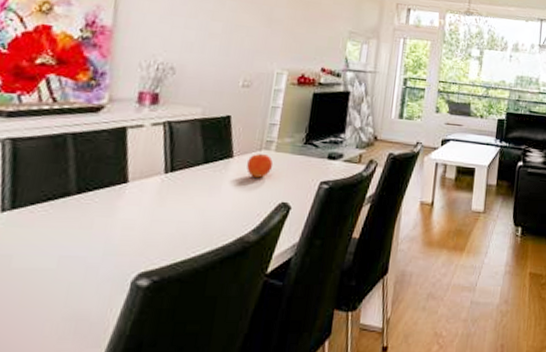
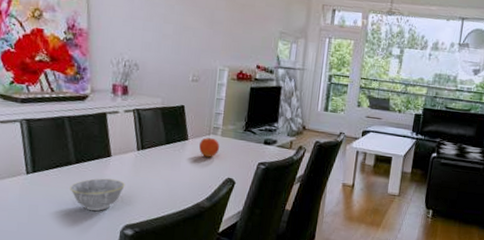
bowl: none [63,211,144,258] -> present [70,178,125,212]

